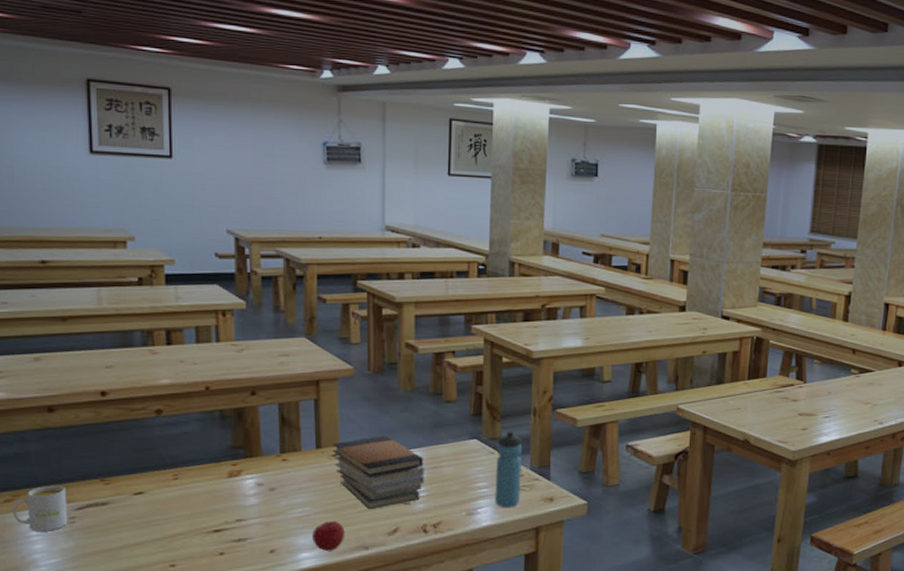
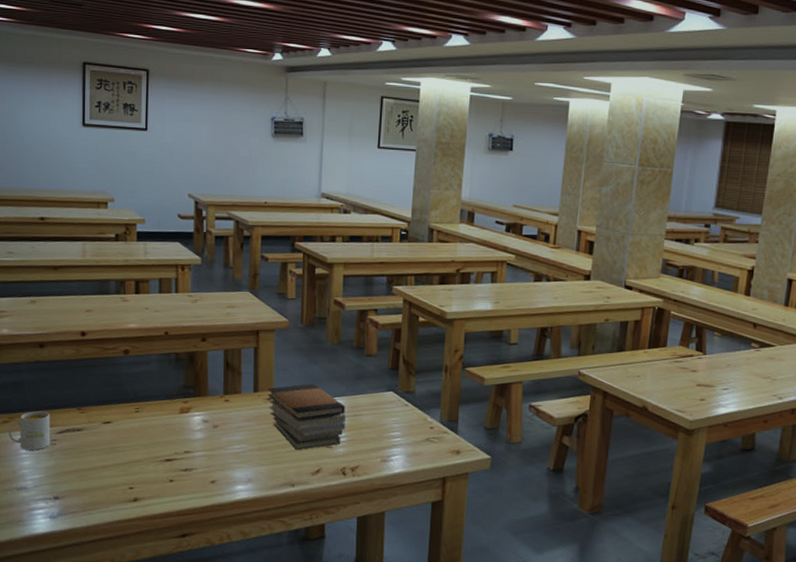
apple: present [312,521,345,552] -> none [247,458,275,486]
water bottle: present [495,431,523,508] -> none [407,385,434,458]

